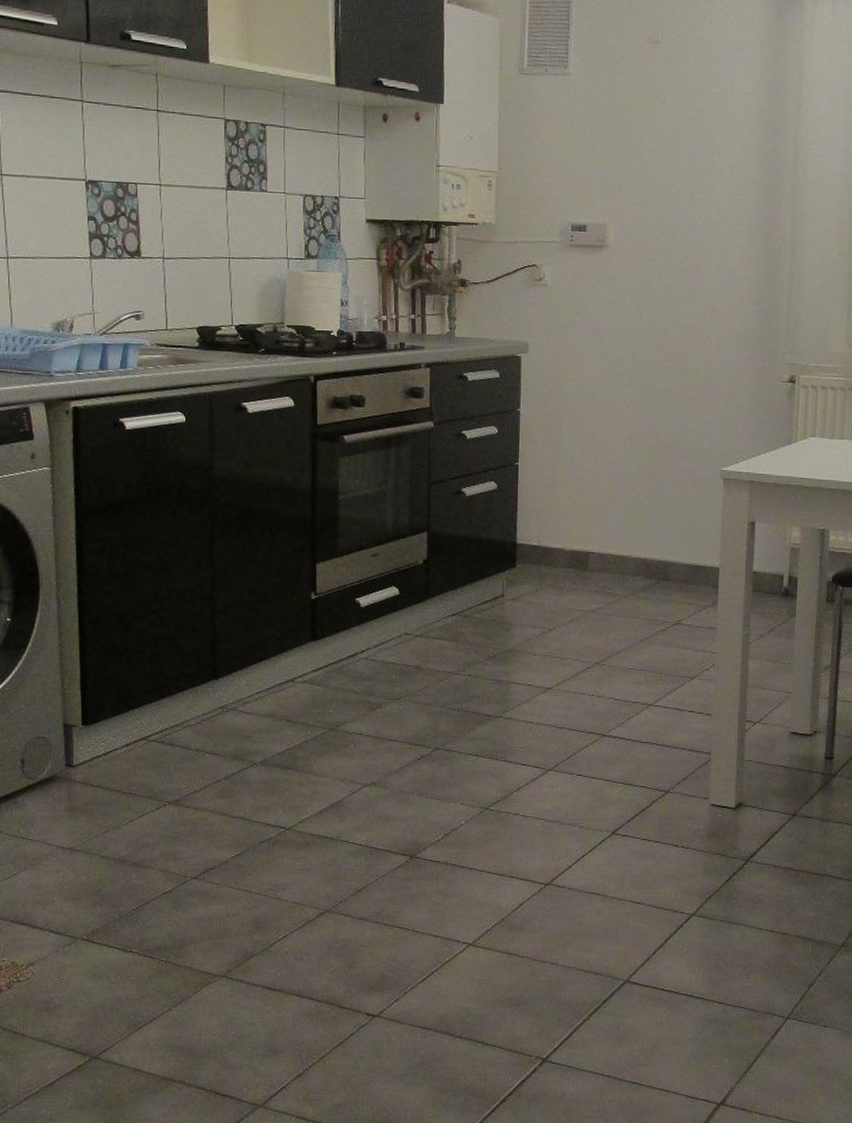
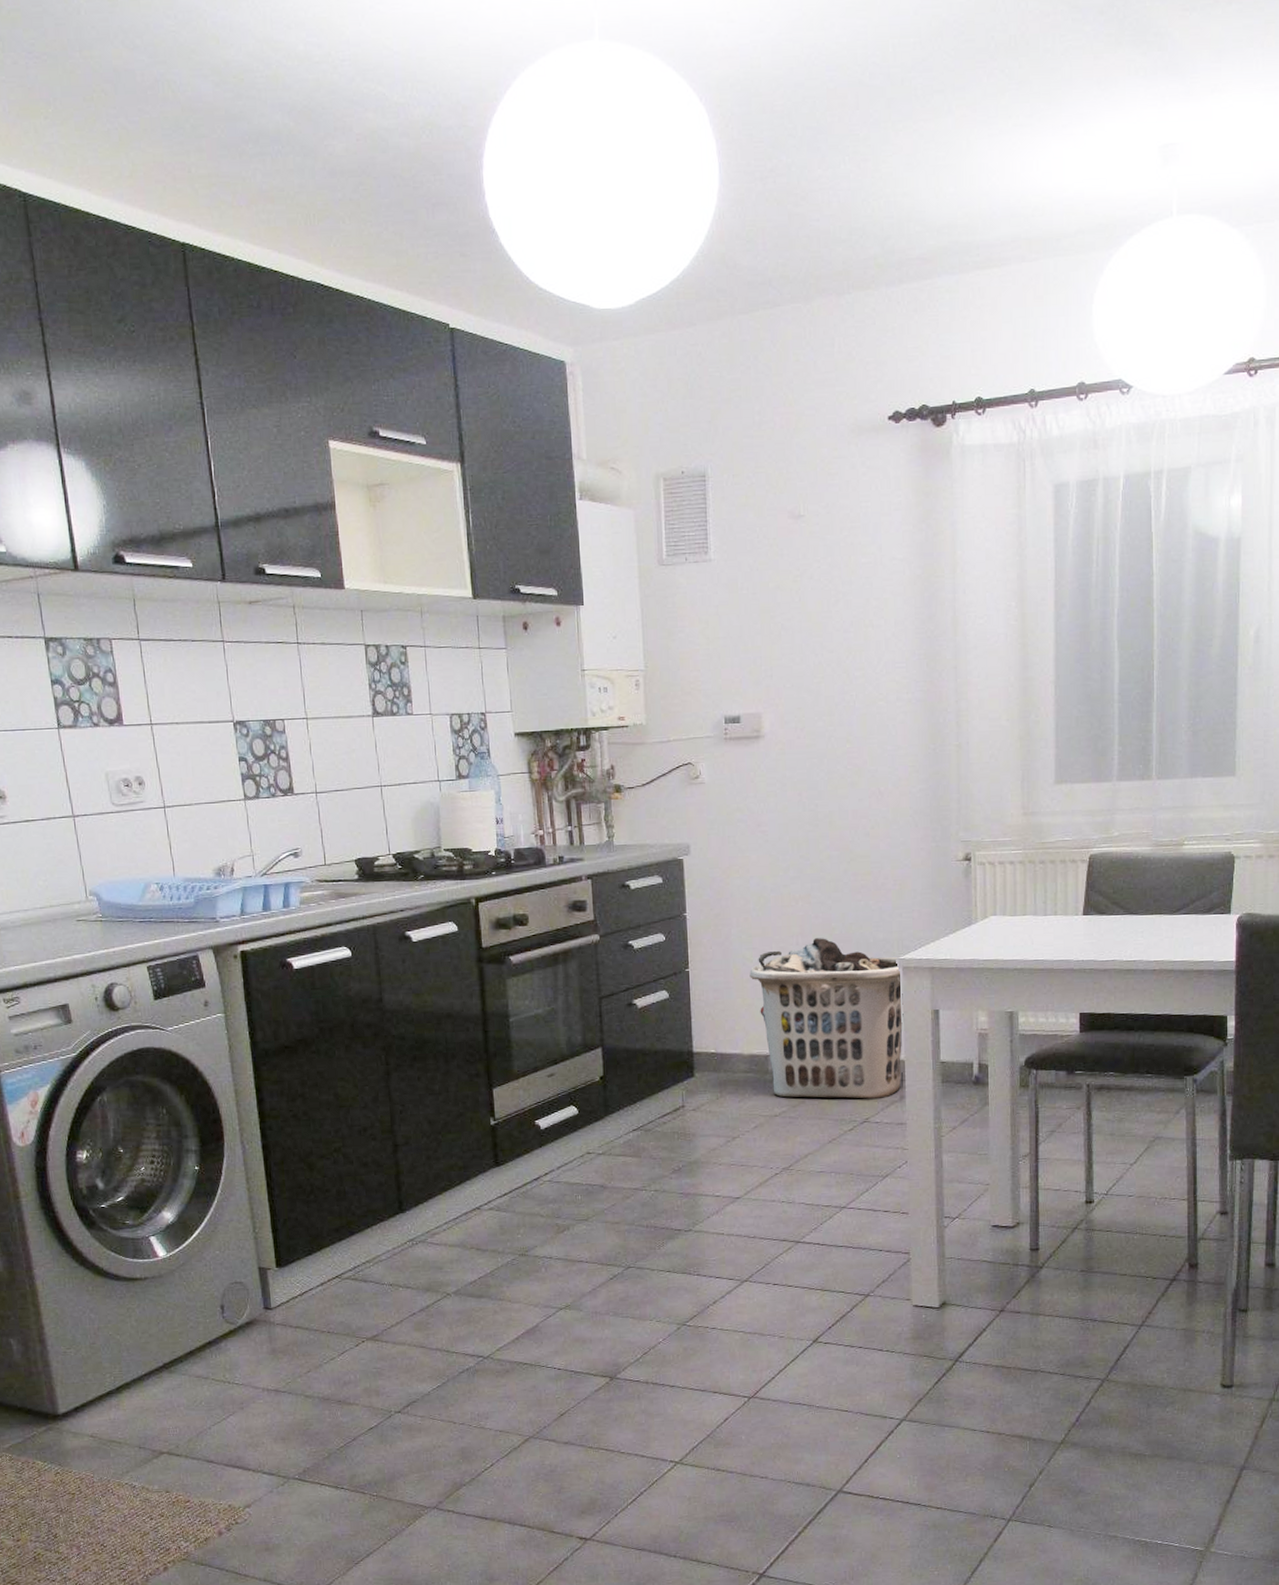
clothes hamper: none [577,444,722,602] -> present [749,938,904,1099]

